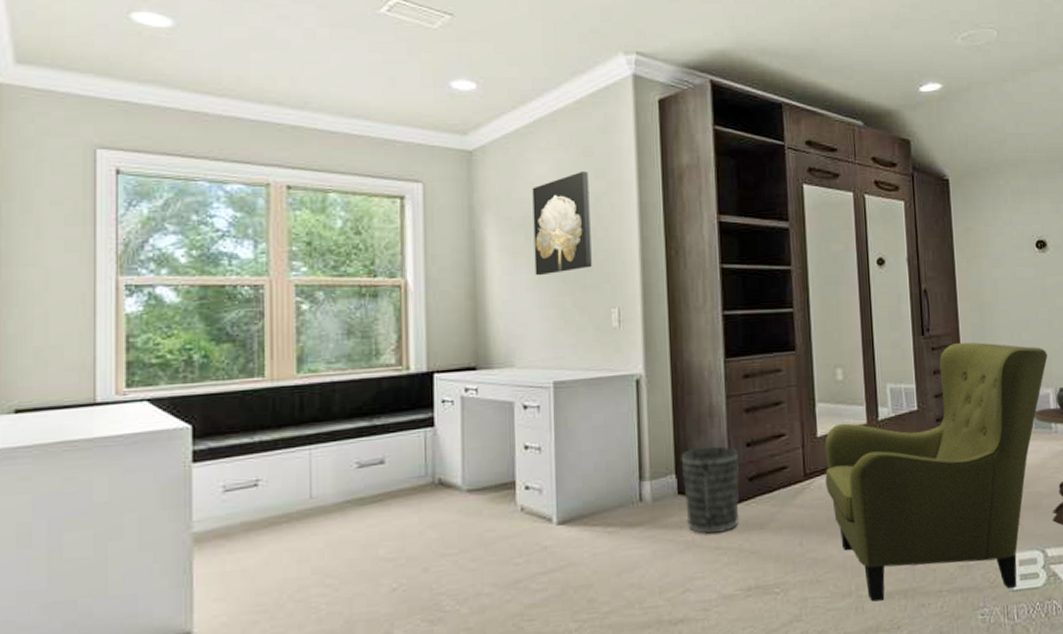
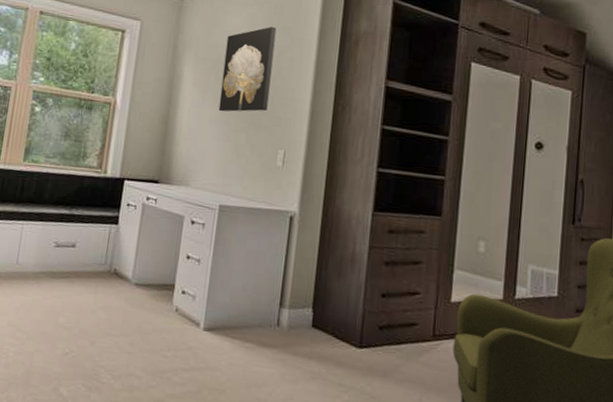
wastebasket: present [681,446,740,534] -> none [316,287,373,372]

